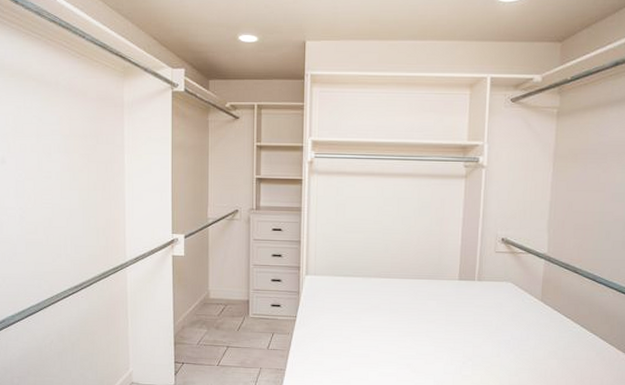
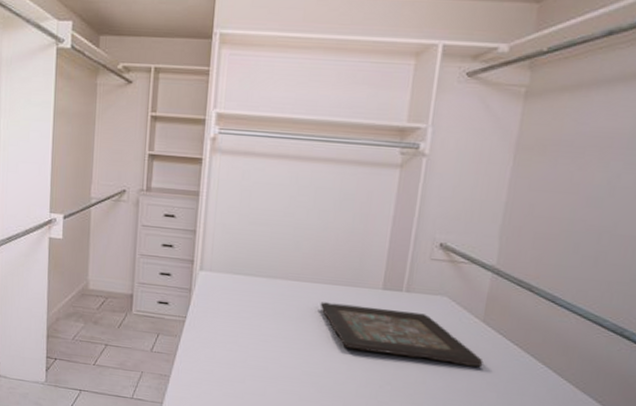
decorative tray: none [408,294,544,340] -> present [320,302,484,368]

